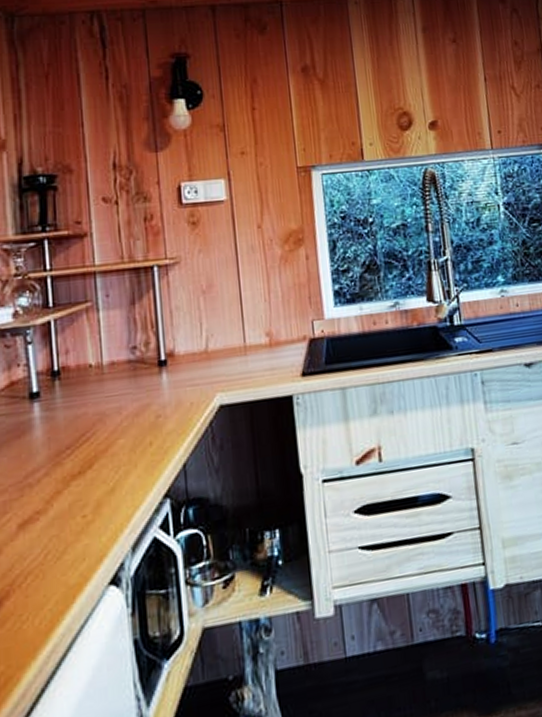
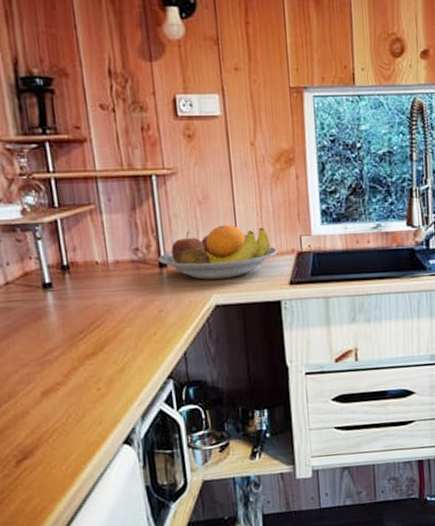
fruit bowl: none [157,313,288,377] -> present [158,224,278,280]

